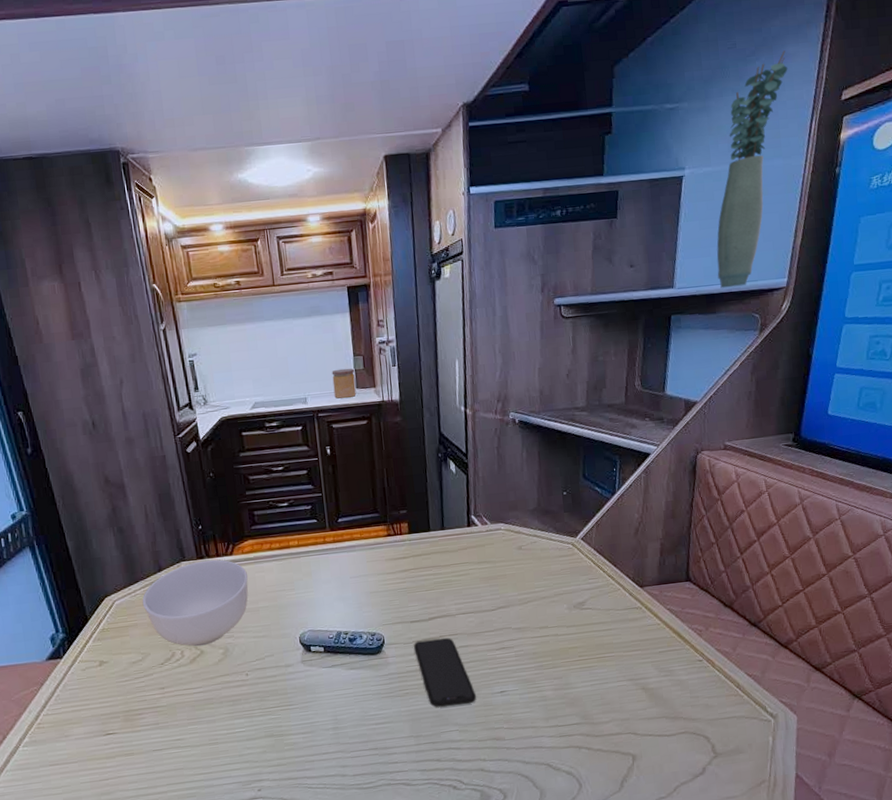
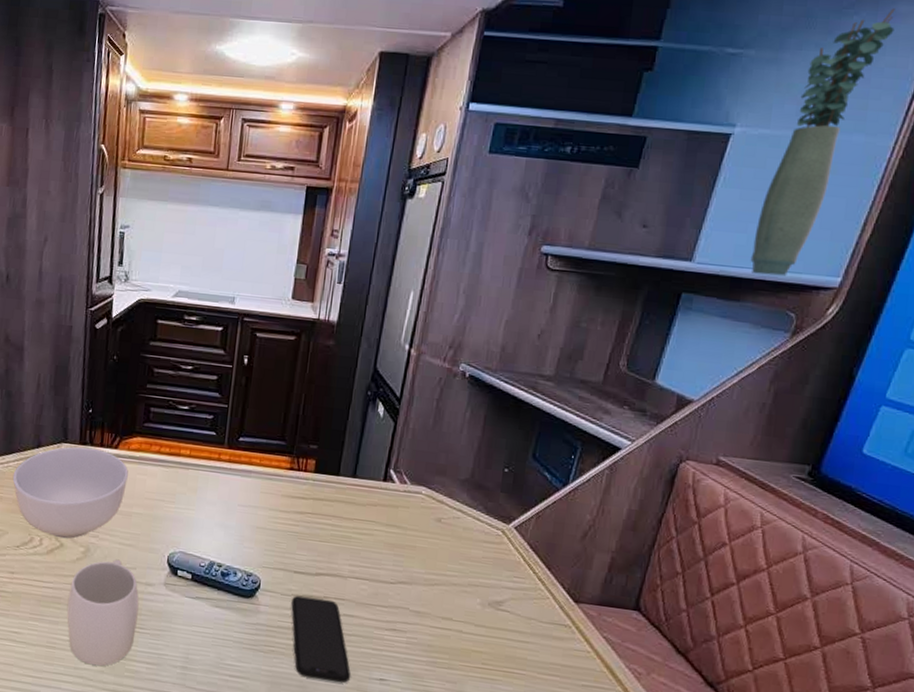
mug: none [218,651,286,749] -> present [66,559,139,666]
jar: present [331,368,356,399] -> none [265,273,295,308]

